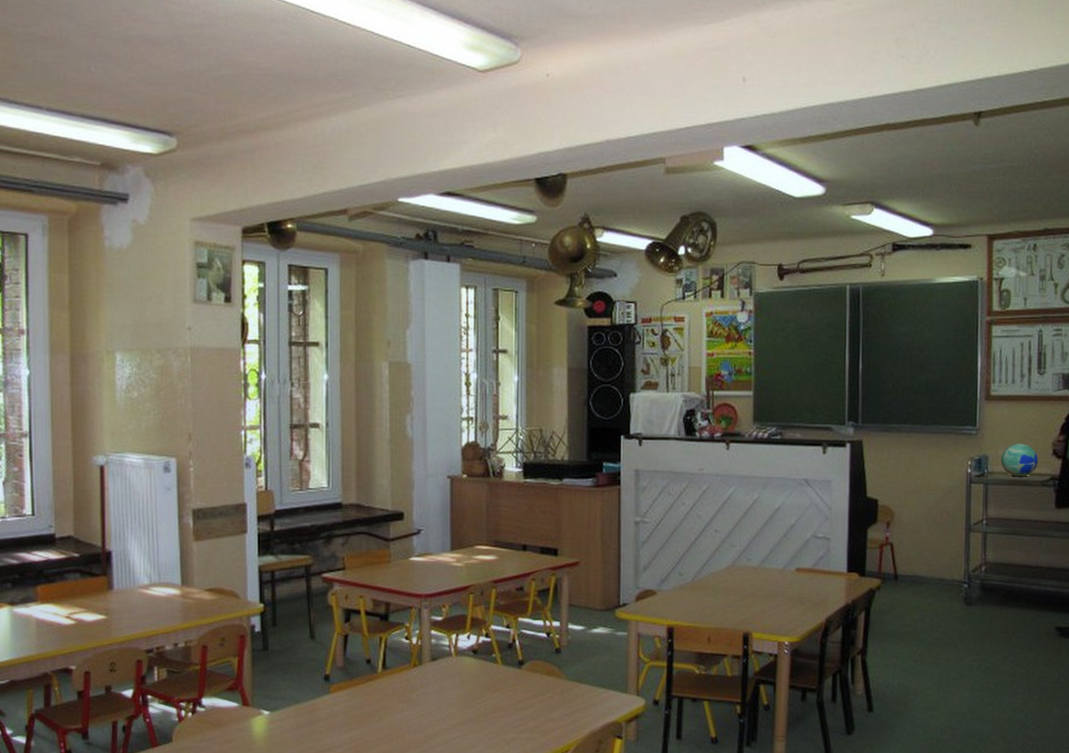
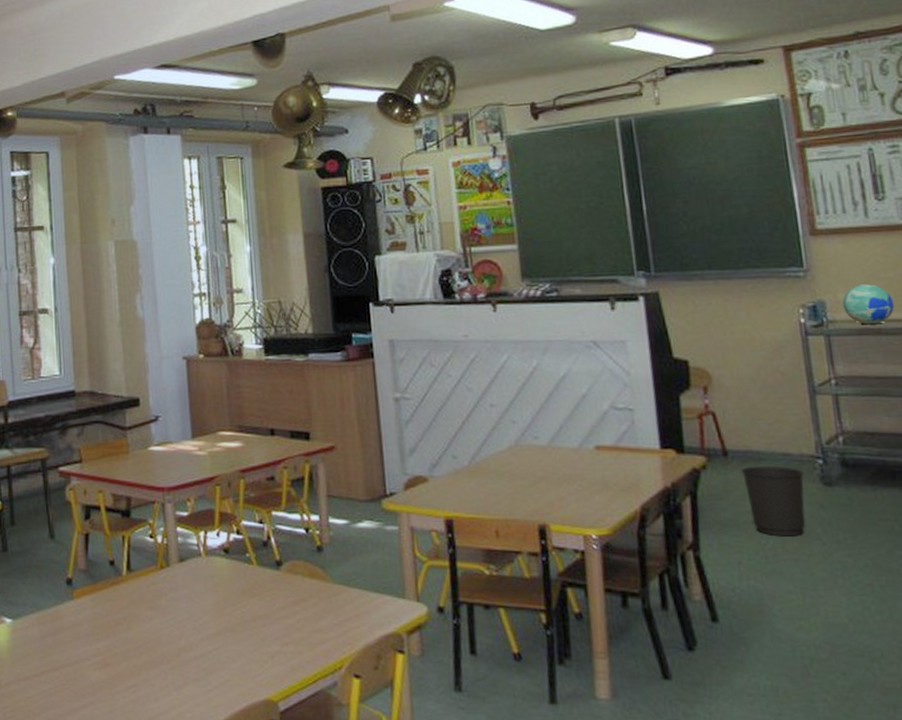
trash can: none [906,588,953,645] -> present [741,465,805,537]

